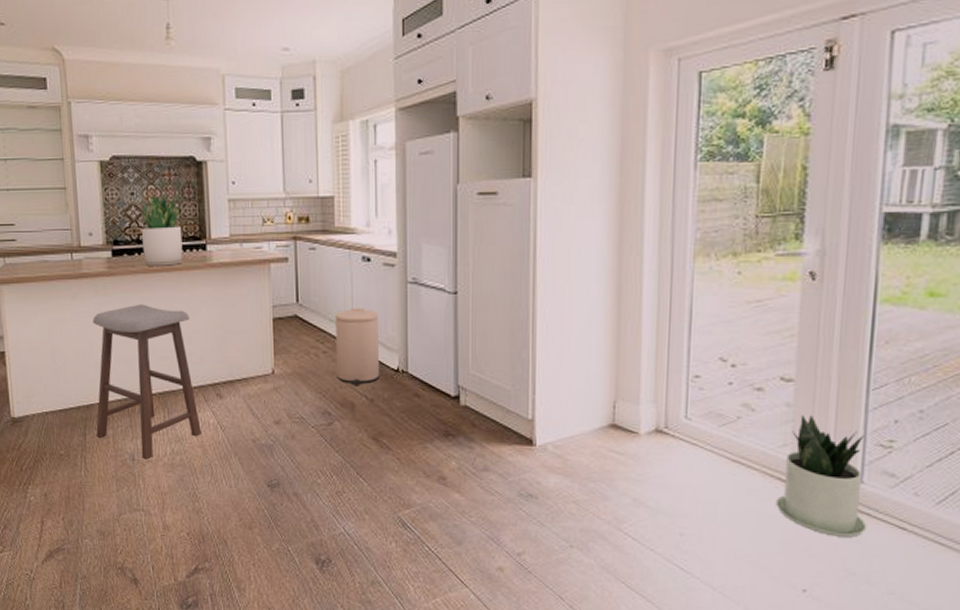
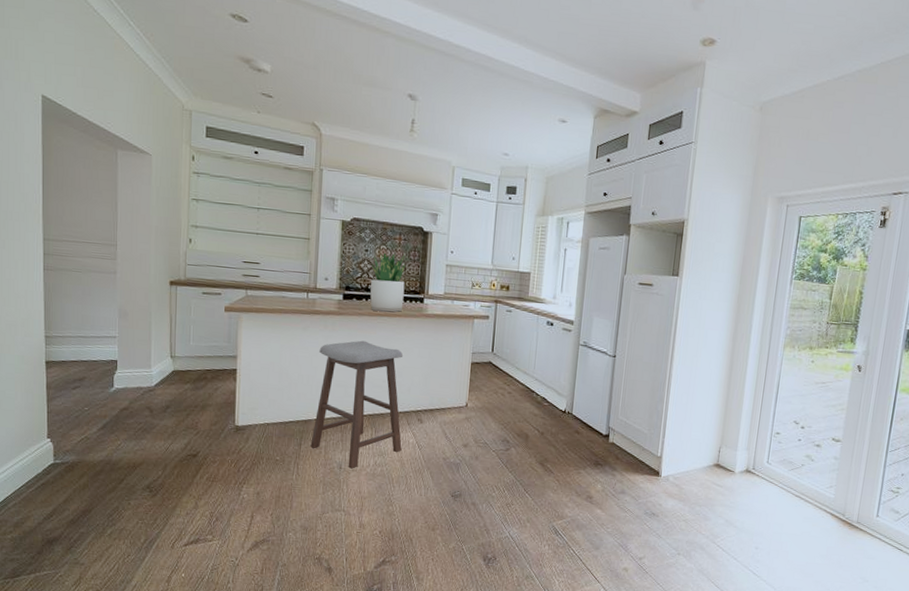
pedal bin: present [335,308,380,385] -> none [517,360,555,421]
planter: present [776,415,868,537] -> none [821,466,882,555]

